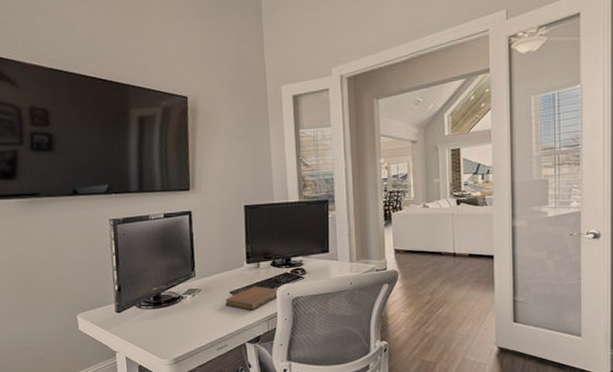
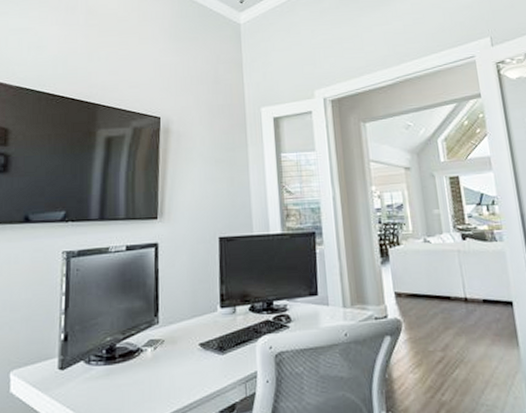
notebook: present [224,286,280,311] -> none [192,337,260,369]

